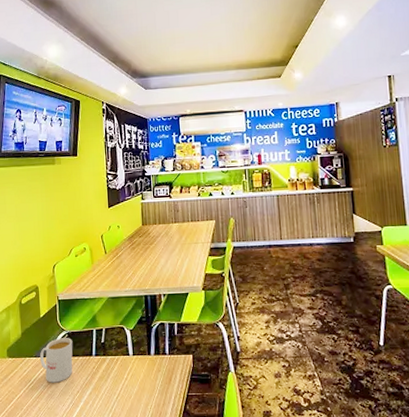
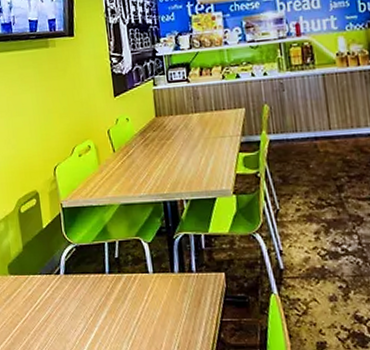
mug: present [40,338,73,383] -> none [45,252,84,304]

